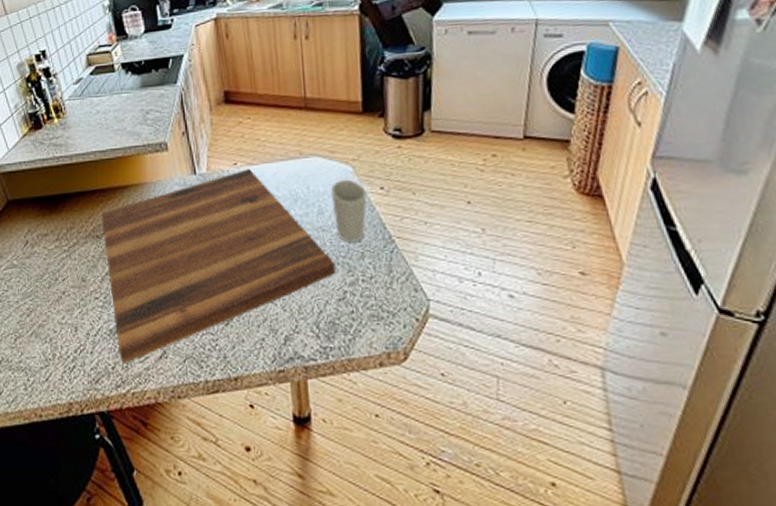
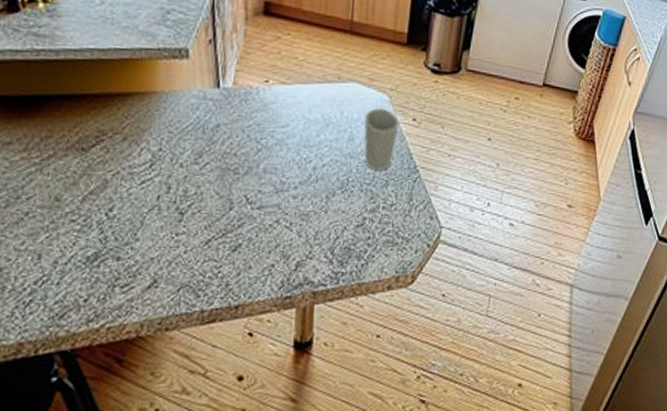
cutting board: present [101,168,336,365] -> none [91,87,359,296]

